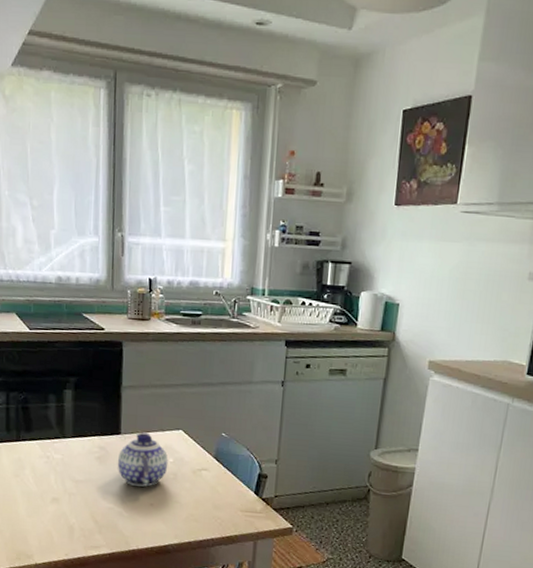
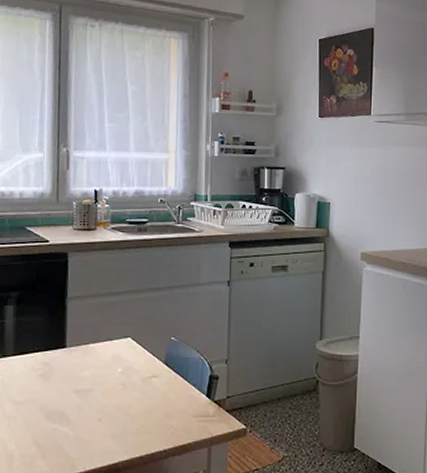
teapot: present [117,432,168,487] -> none [62,343,117,403]

